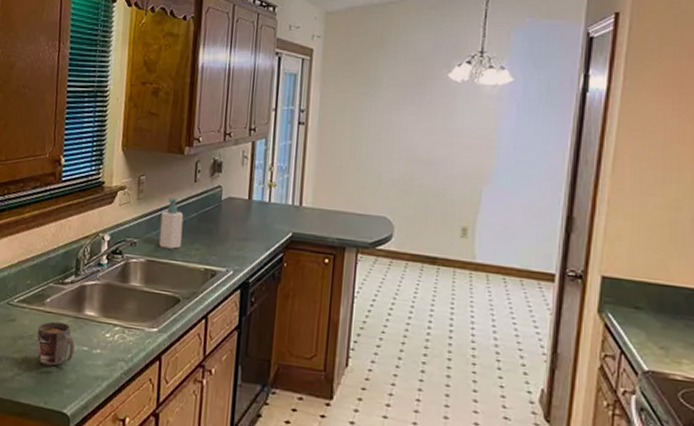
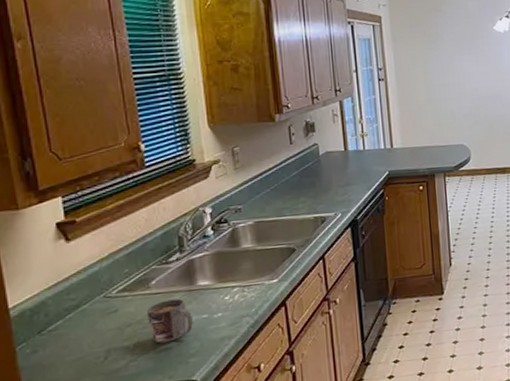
soap bottle: present [159,198,184,249] -> none [262,162,287,208]

